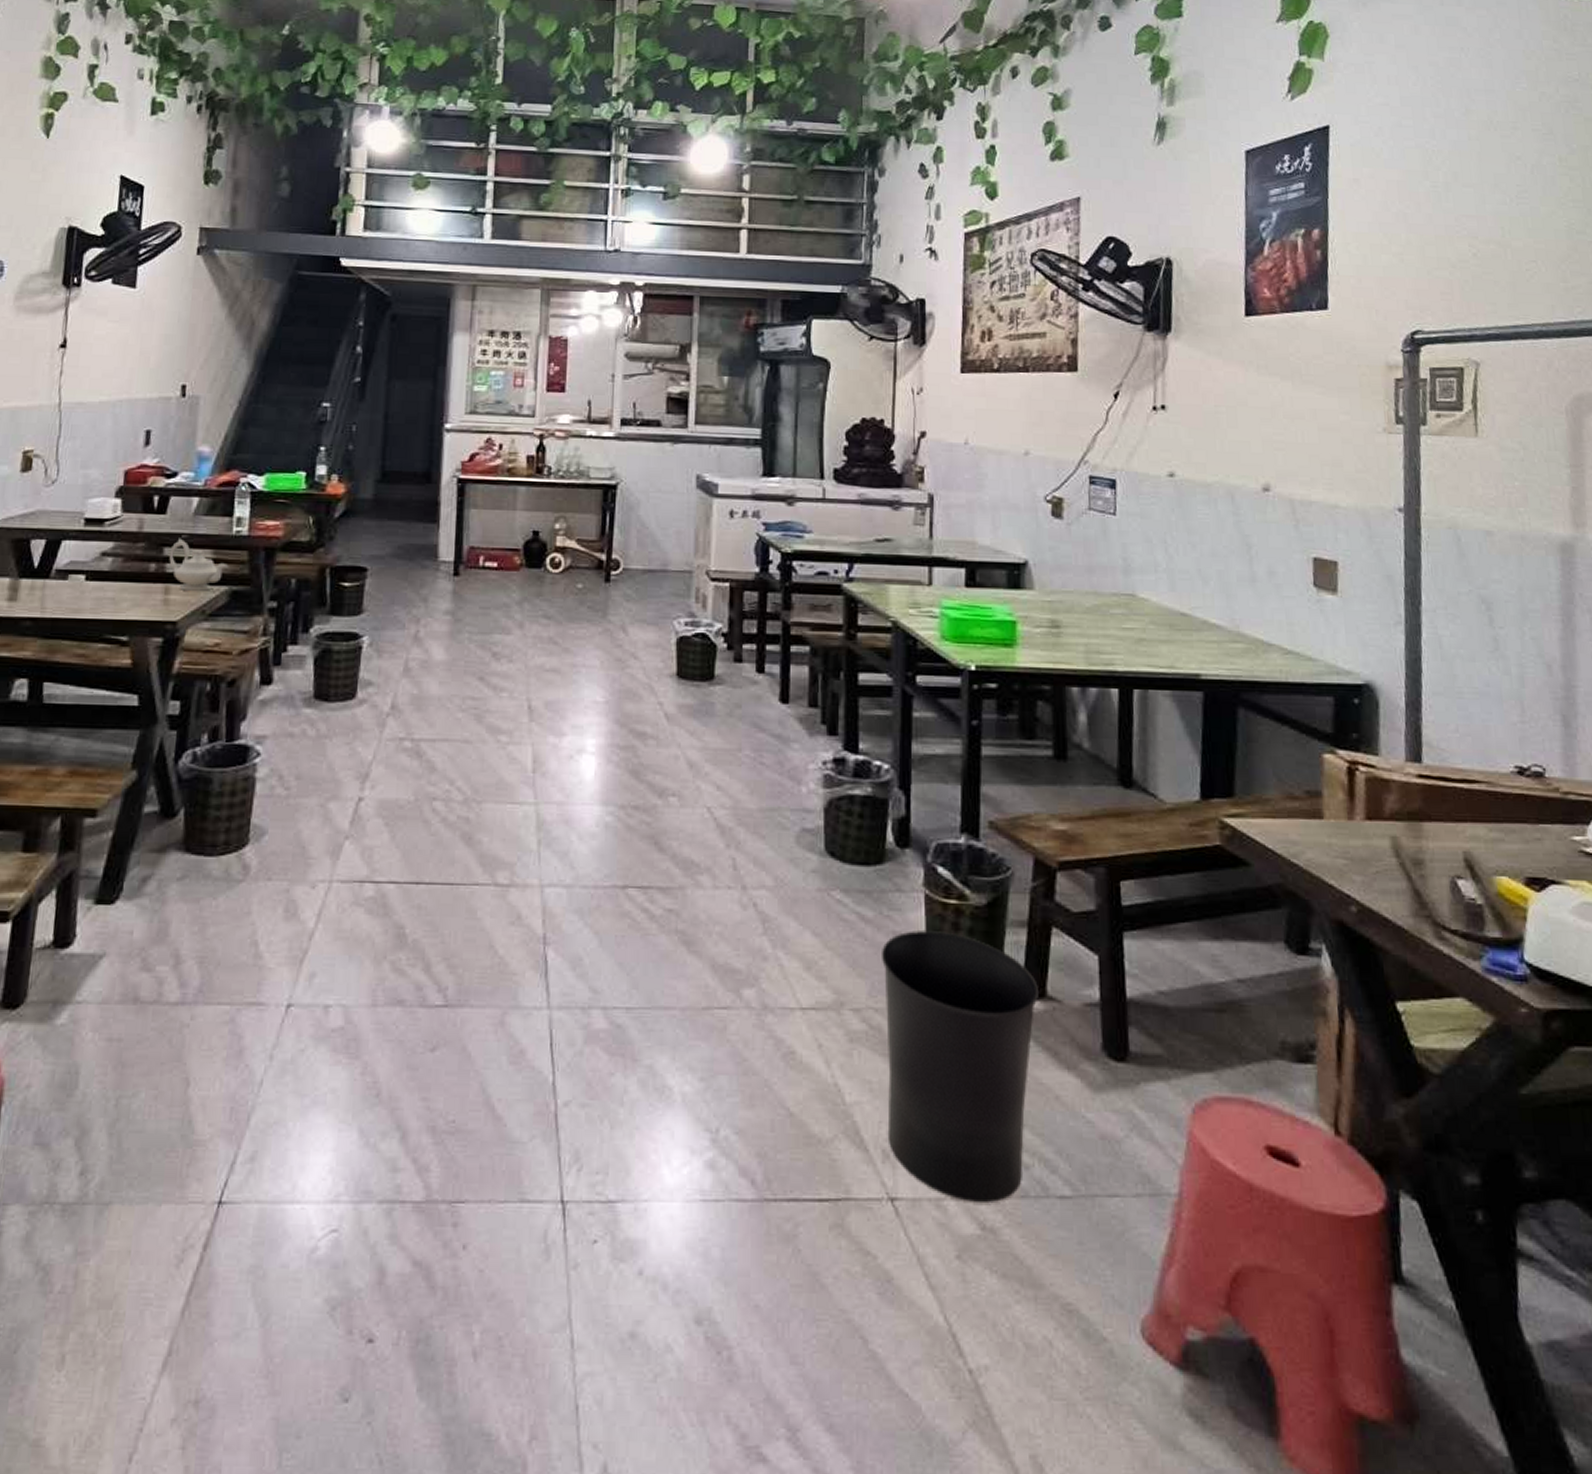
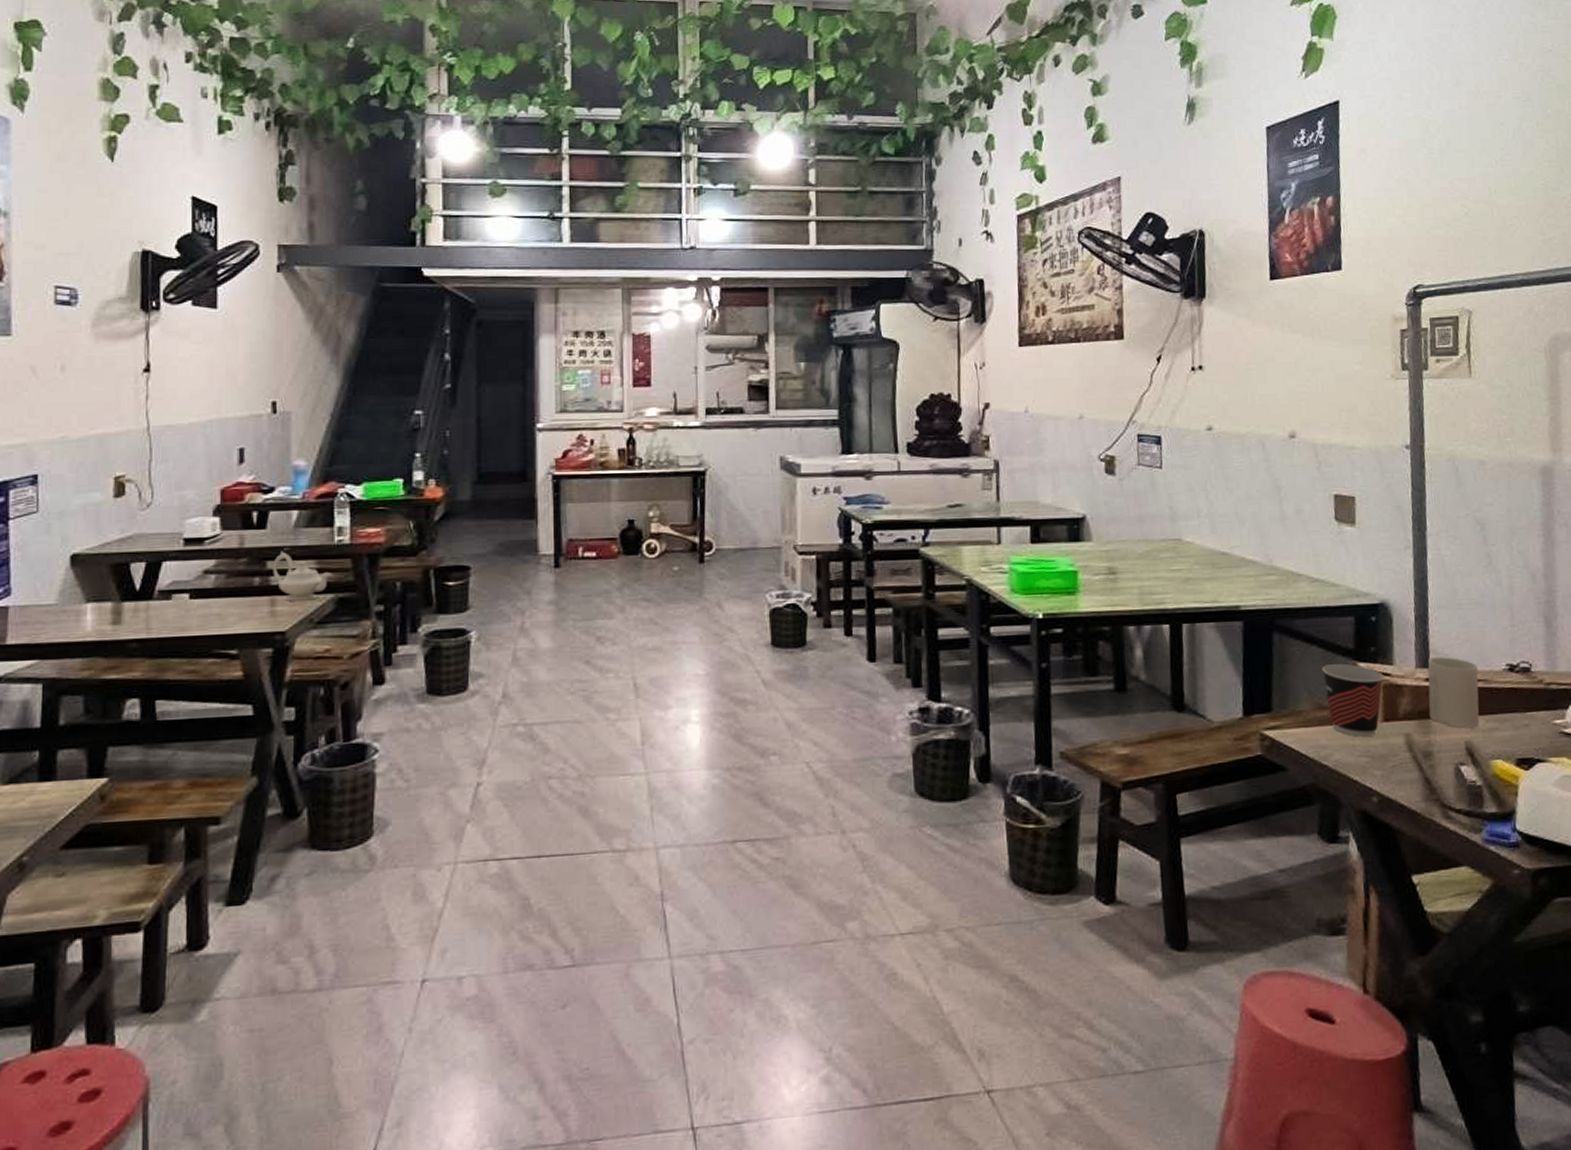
waste bin: present [880,931,1039,1202] -> none [969,853,1109,1086]
cup: none [1293,749,1368,835] -> present [1321,664,1384,737]
cup: none [1419,751,1481,837] -> present [1427,657,1480,729]

